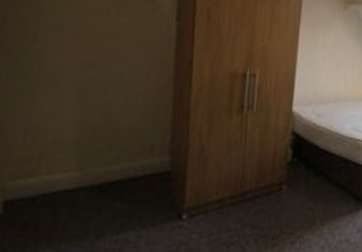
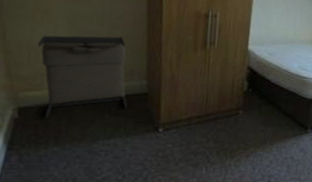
laundry hamper: none [36,105,147,212] -> present [38,35,127,118]

